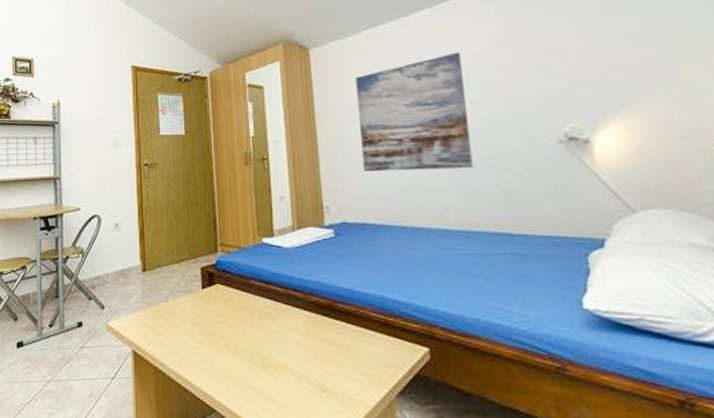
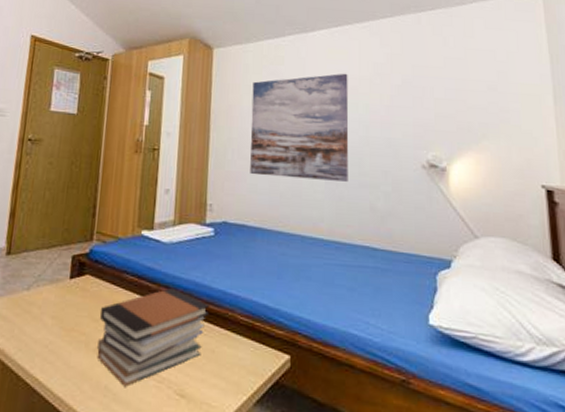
book stack: none [234,290,340,384] -> present [97,287,210,387]

